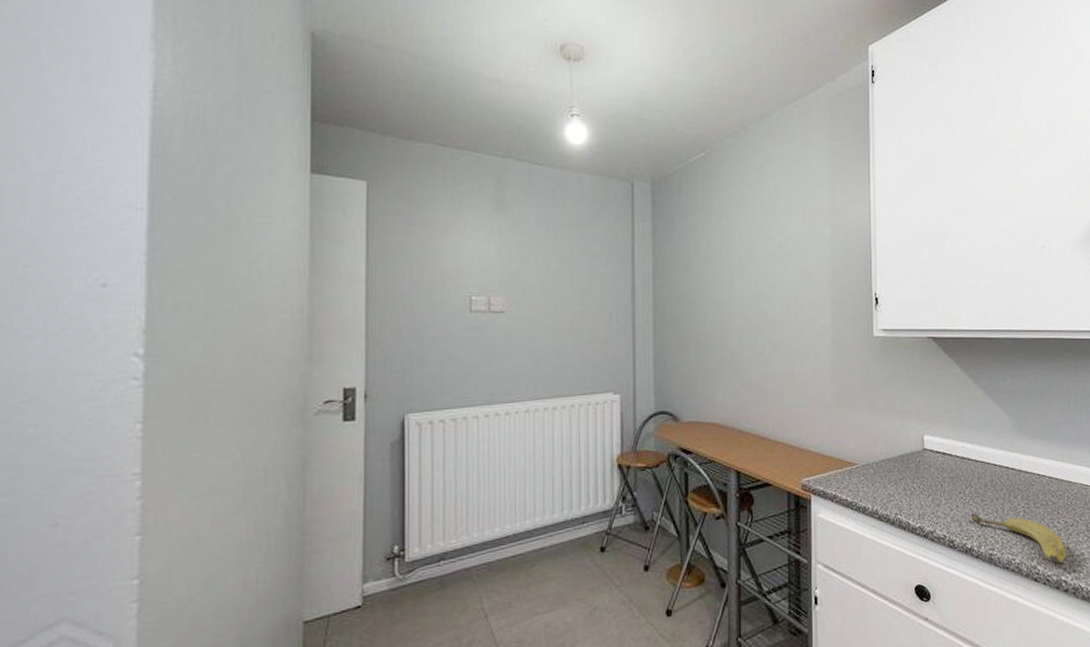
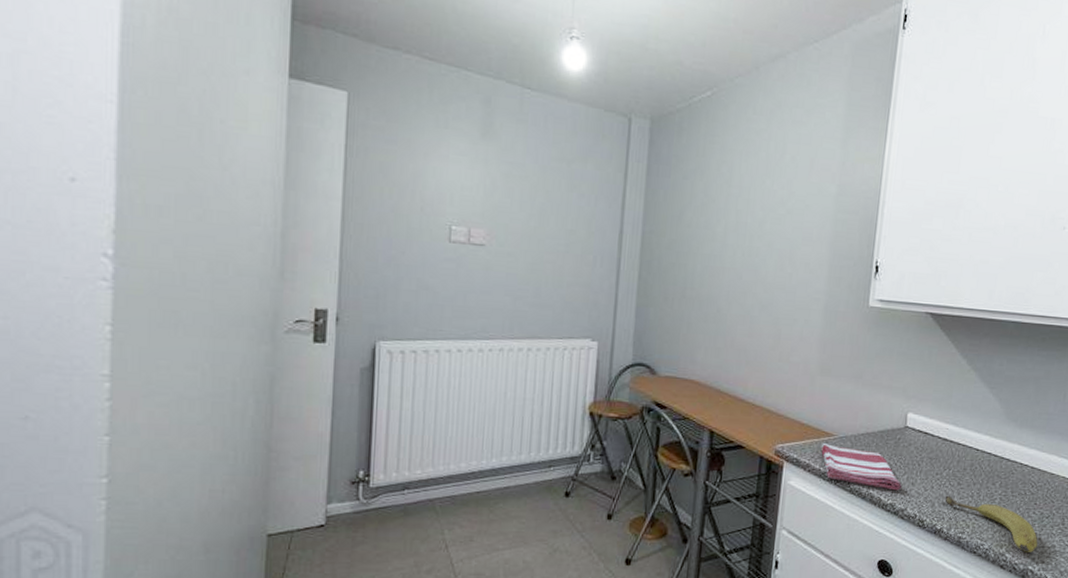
dish towel: none [846,473,929,514] -> present [821,444,903,491]

